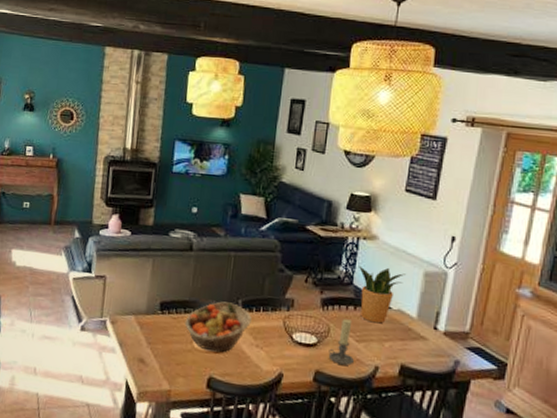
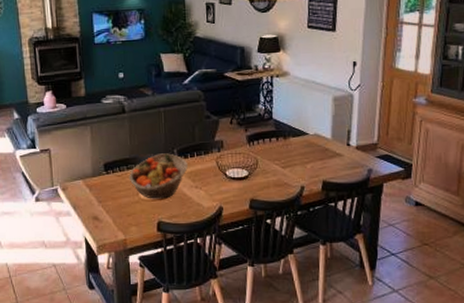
candle holder: present [328,319,354,365] -> none [259,150,282,190]
potted plant: present [358,265,406,324] -> none [274,98,317,149]

